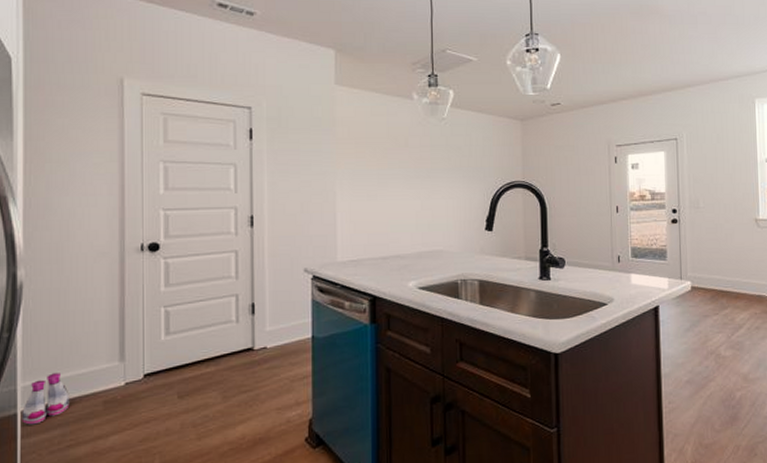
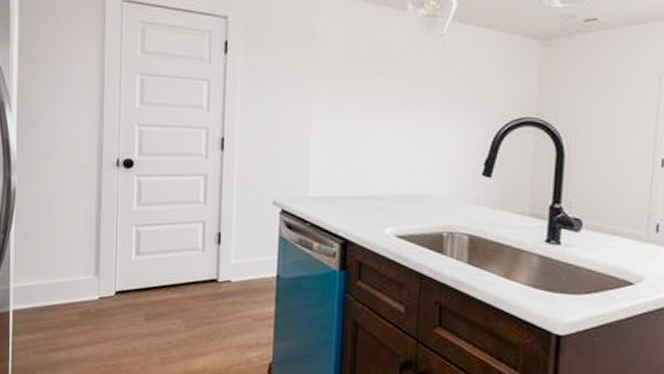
boots: present [22,373,70,425] -> none [13,278,52,325]

